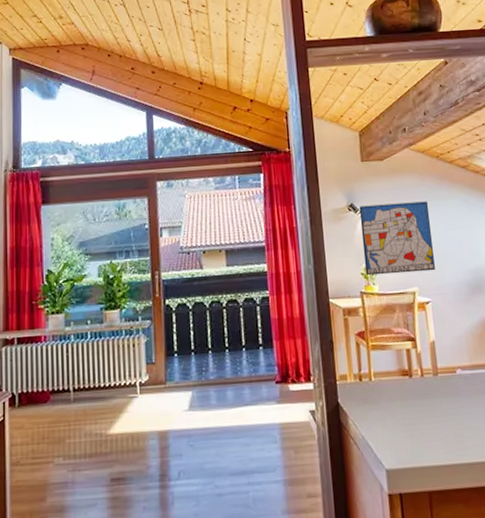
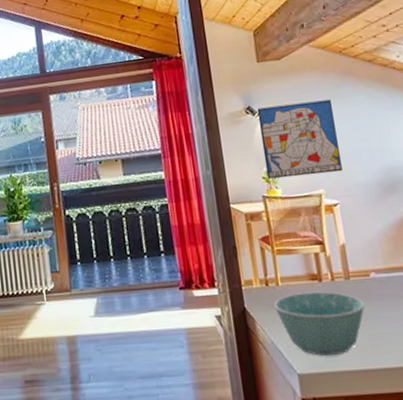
bowl: none [366,387,451,452] -> present [273,291,365,356]

